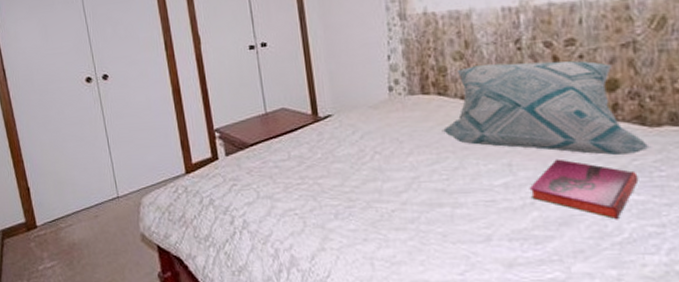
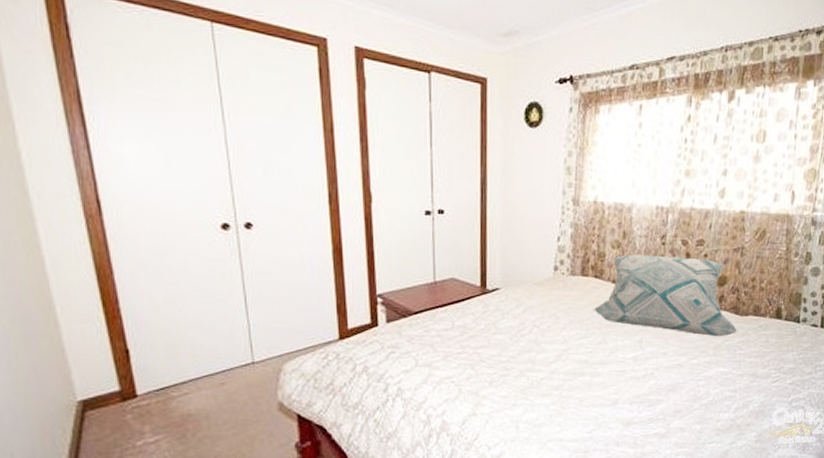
hardback book: present [529,159,639,219] -> none [651,338,727,386]

